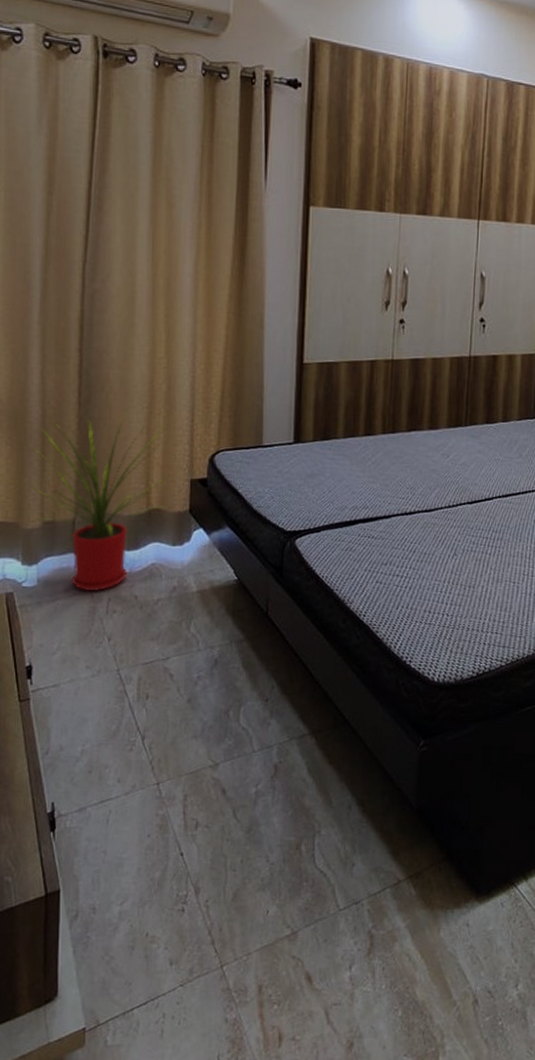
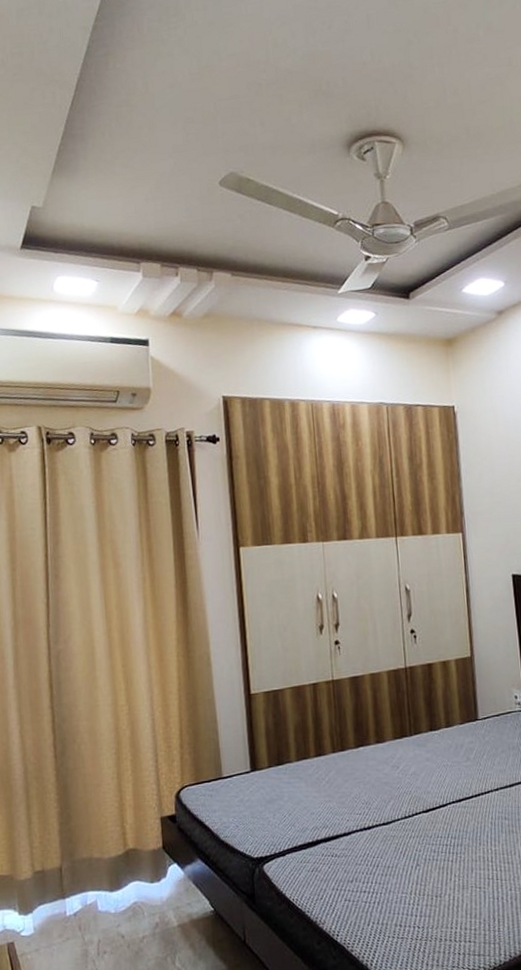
house plant: present [27,408,171,591] -> none [13,756,143,935]

